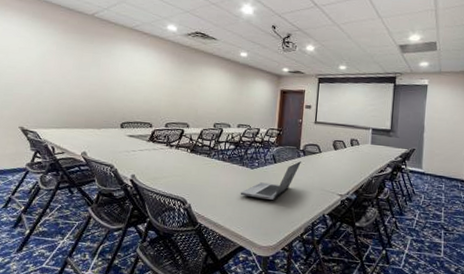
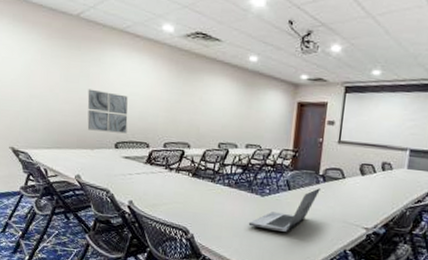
wall art: none [95,76,135,115] -> present [87,89,128,134]

